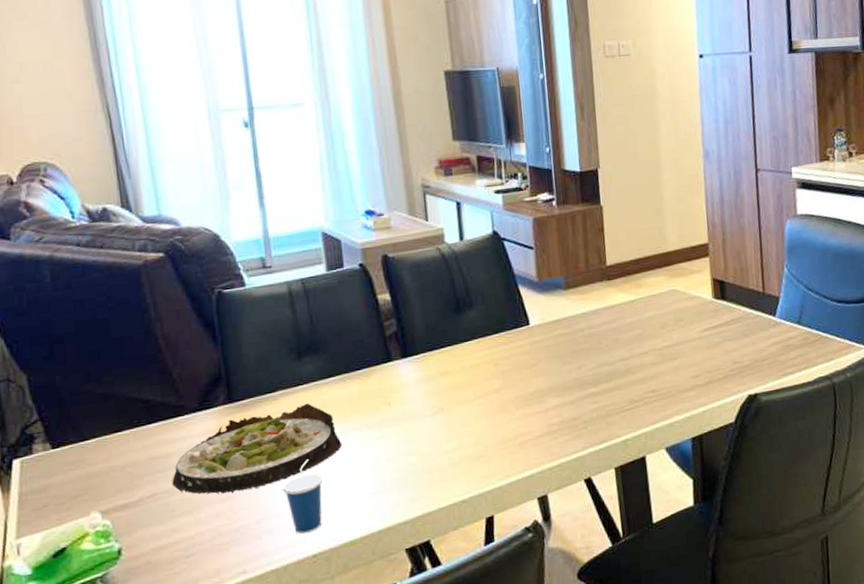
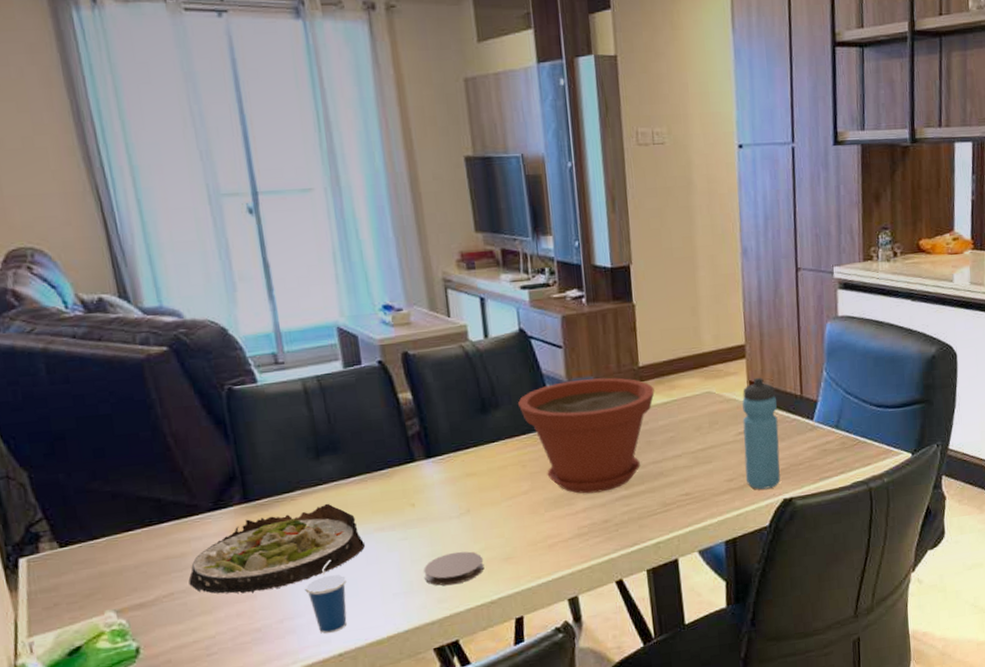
coaster: none [398,450,457,485] -> present [424,551,484,586]
plant pot: none [491,277,622,392] -> present [518,377,655,494]
water bottle: none [706,275,745,386] -> present [742,377,780,490]

